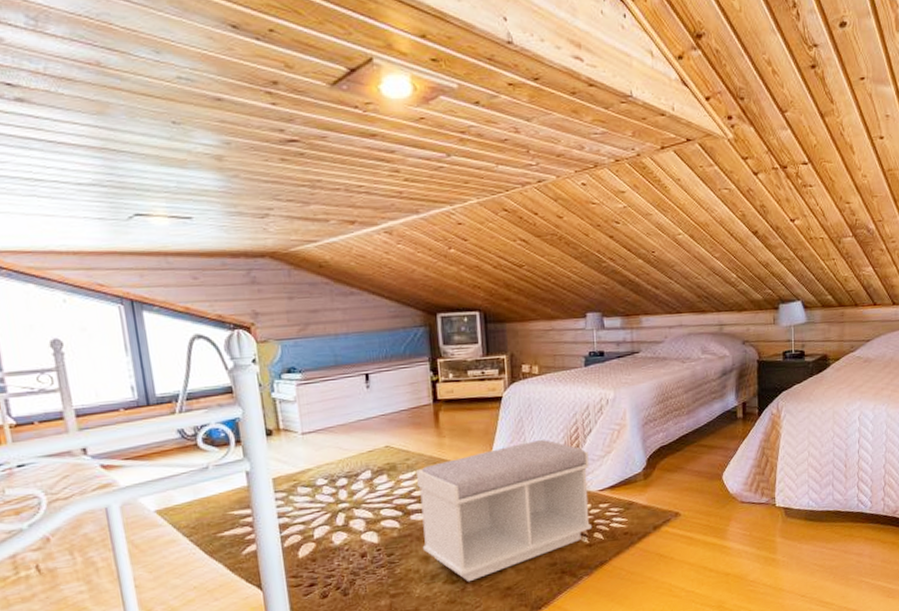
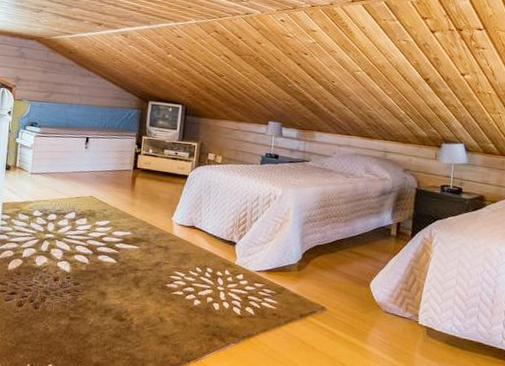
bench: present [416,439,593,582] -> none [102,216,252,323]

